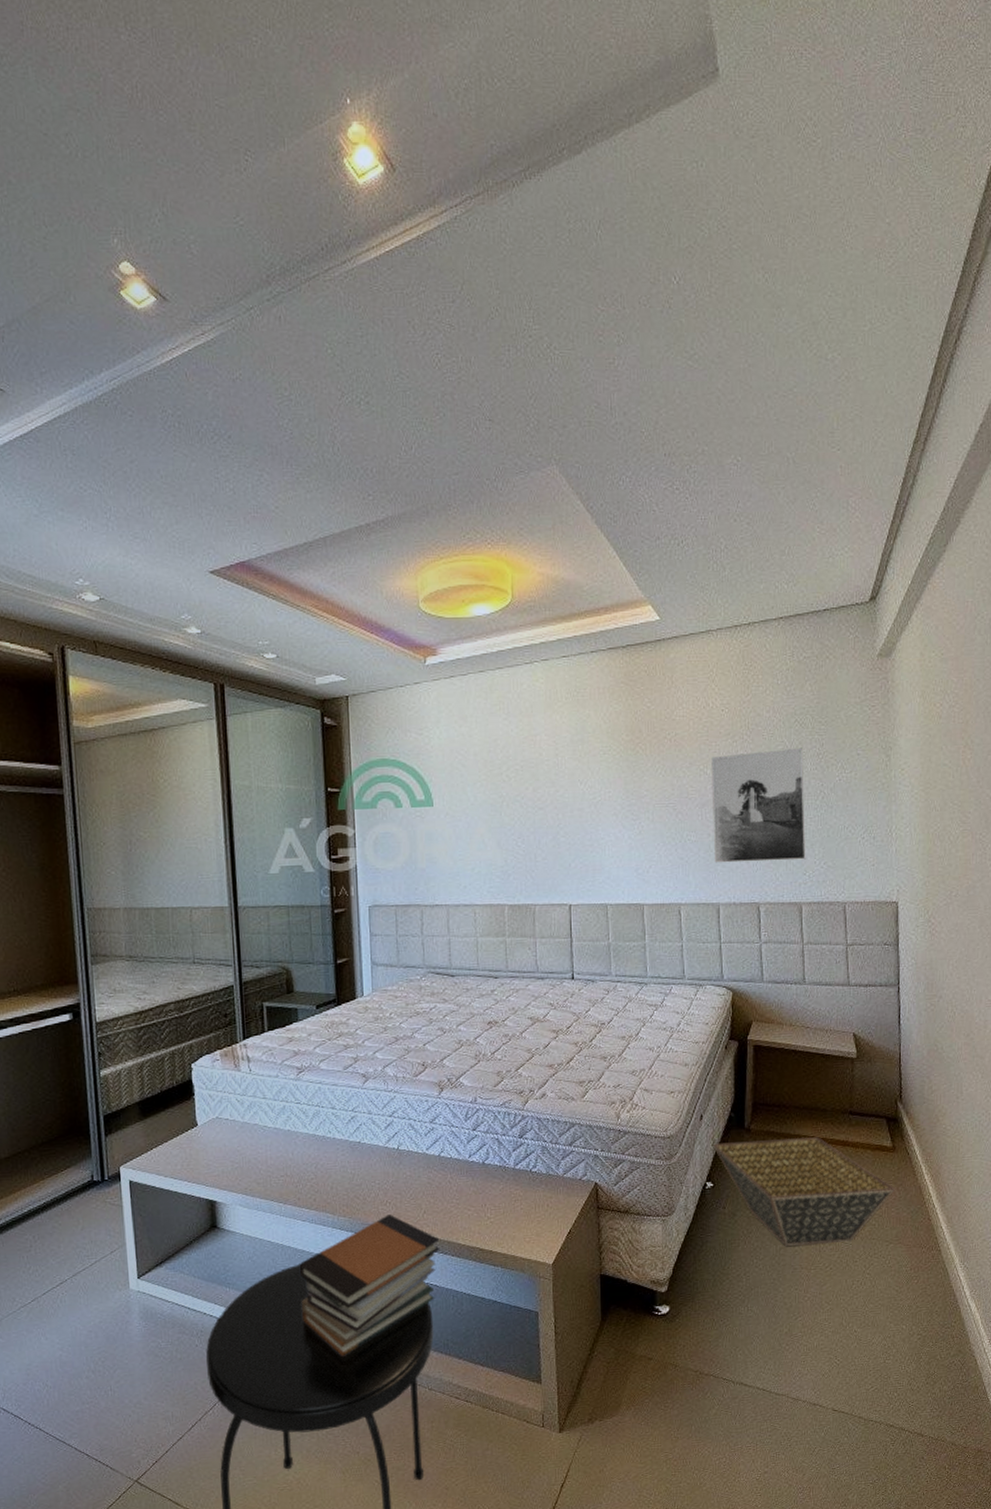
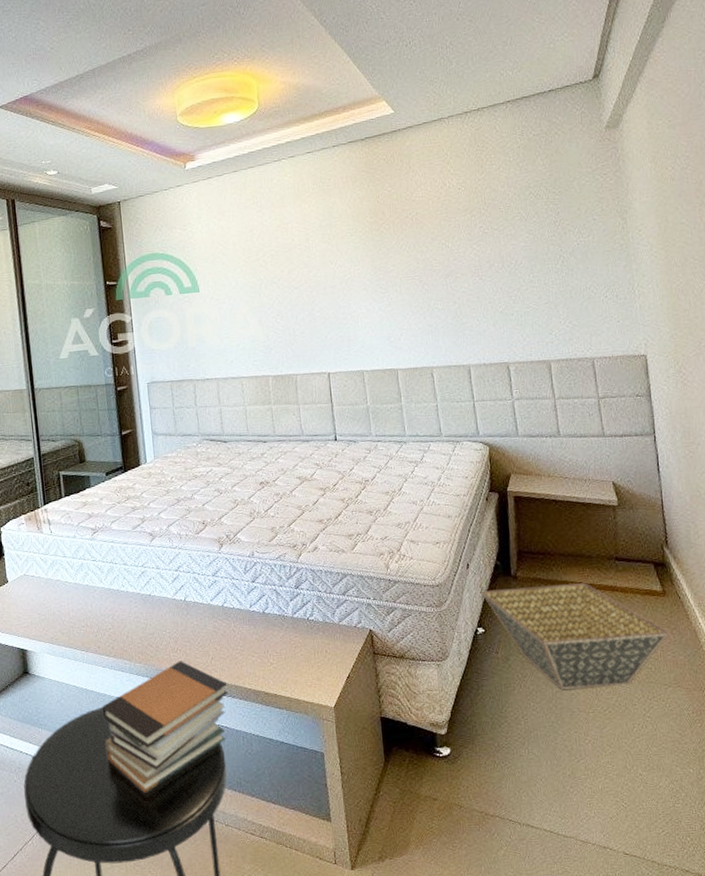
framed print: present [711,747,806,863] -> none [452,217,551,328]

